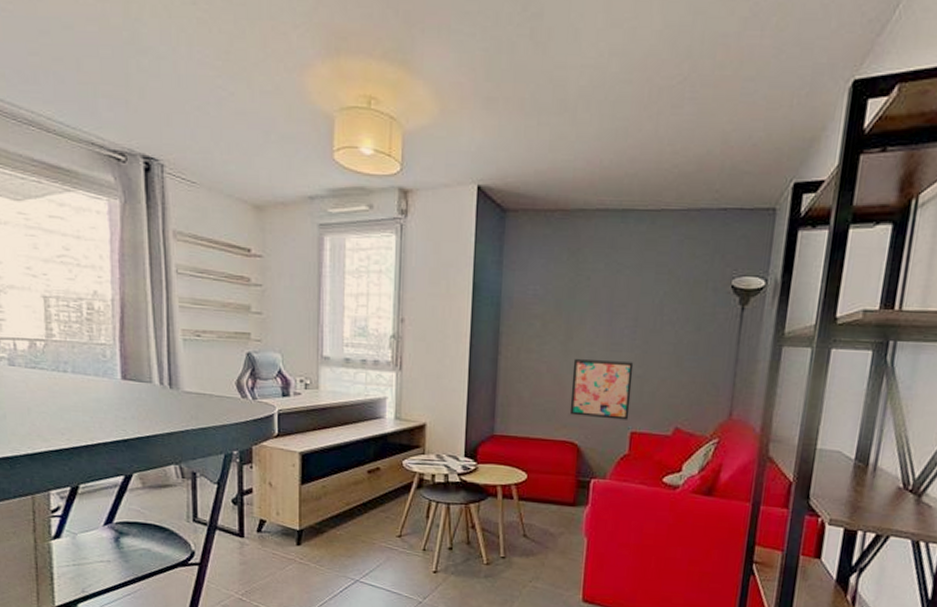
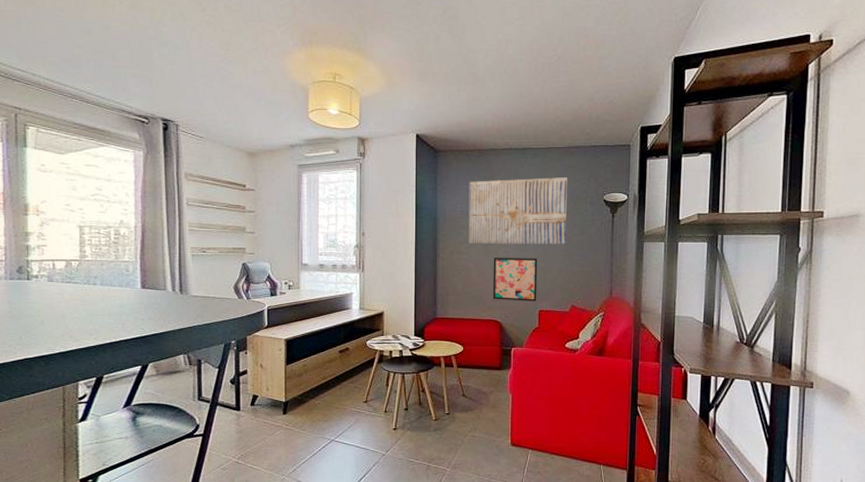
wall art: none [541,251,683,346] -> present [468,177,567,245]

